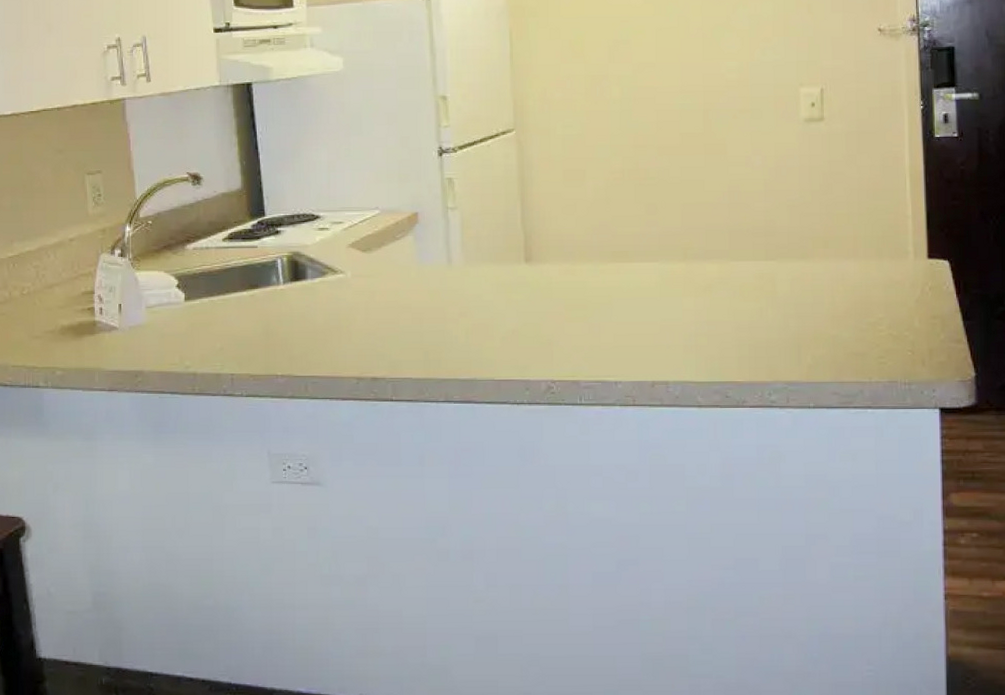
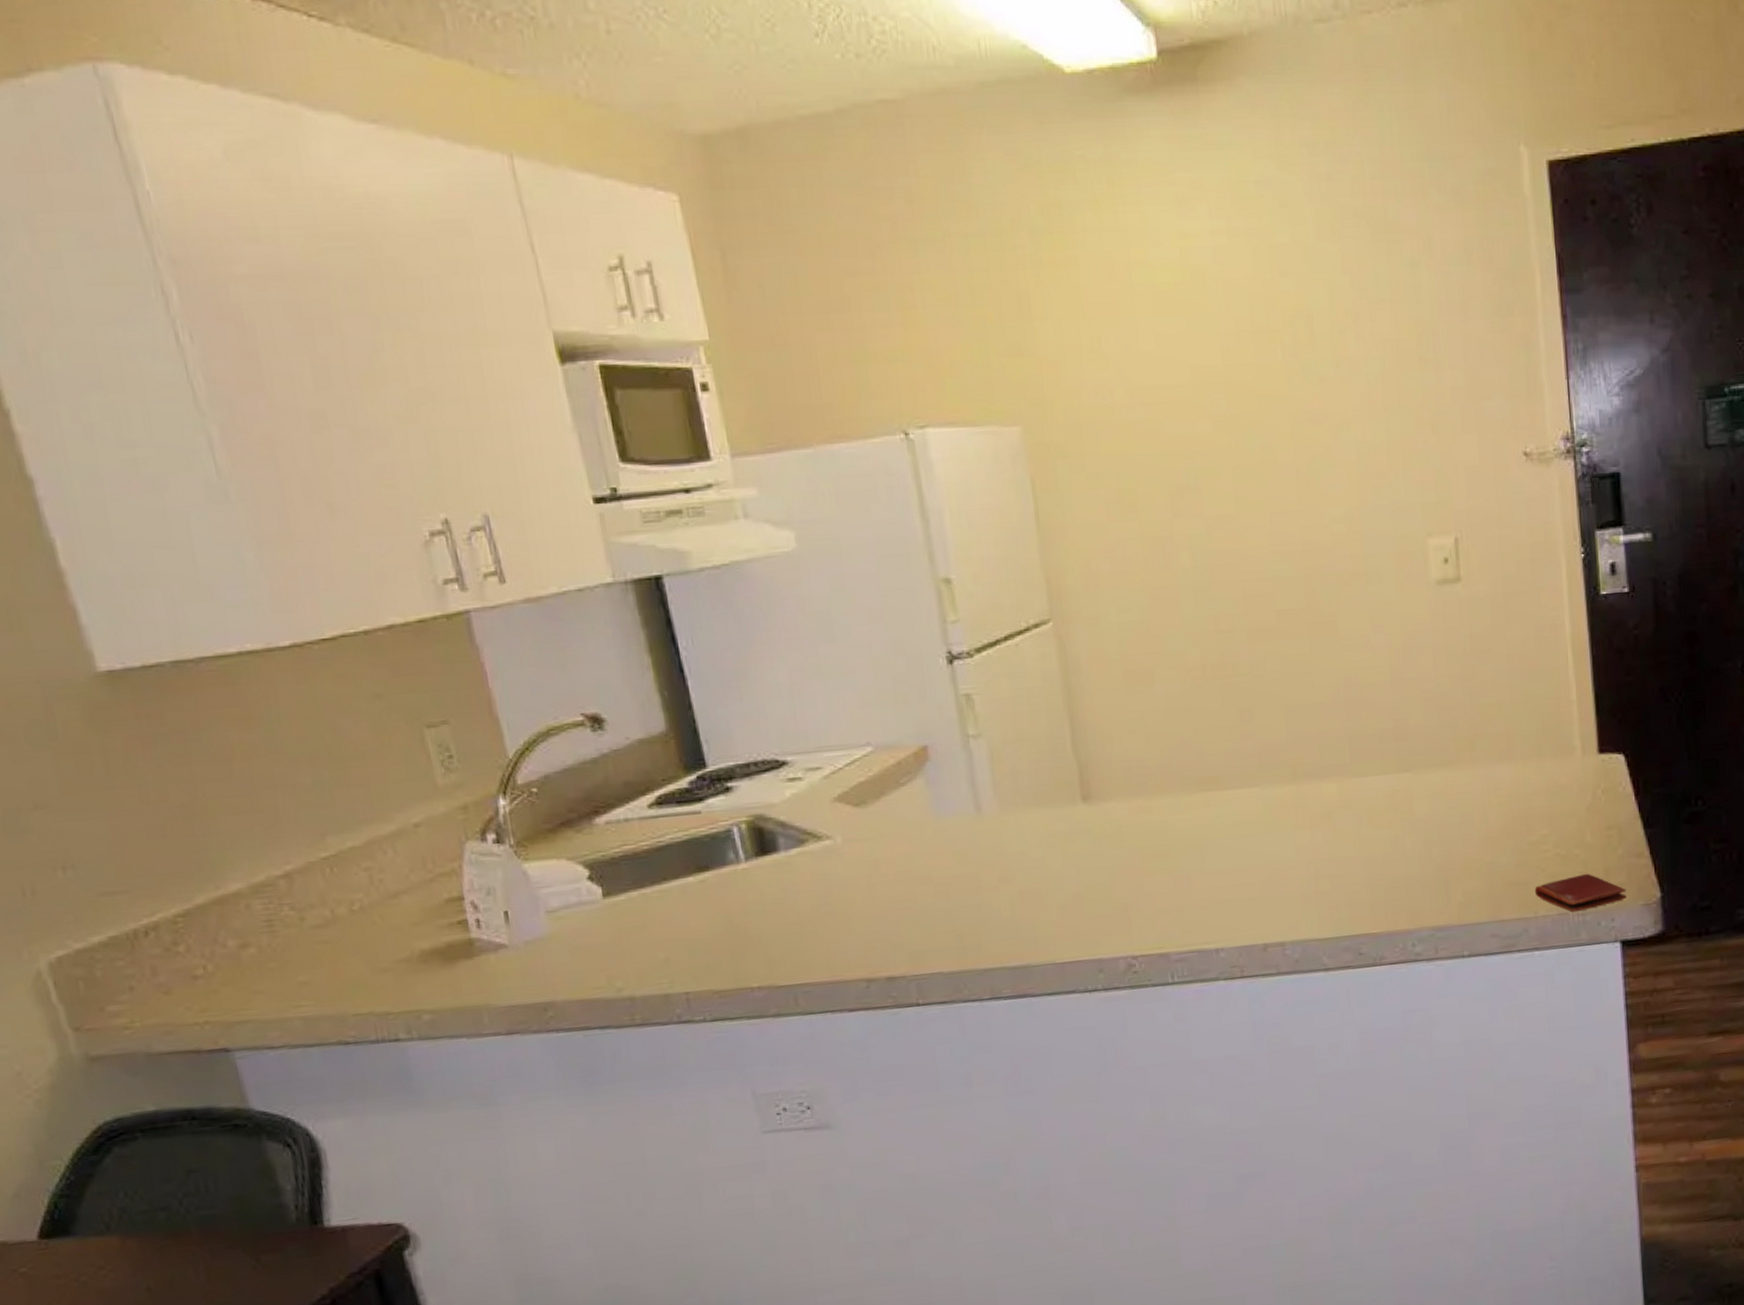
wallet: none [870,351,946,381] -> present [1534,873,1627,912]

